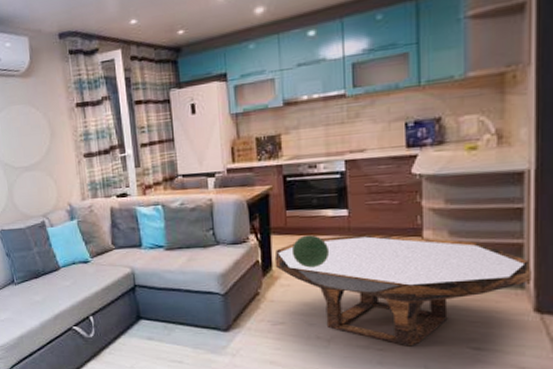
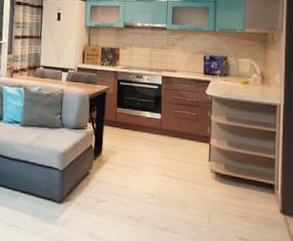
coffee table: present [274,233,532,347] -> none [104,133,280,232]
decorative orb: present [291,235,330,268] -> none [117,130,145,157]

